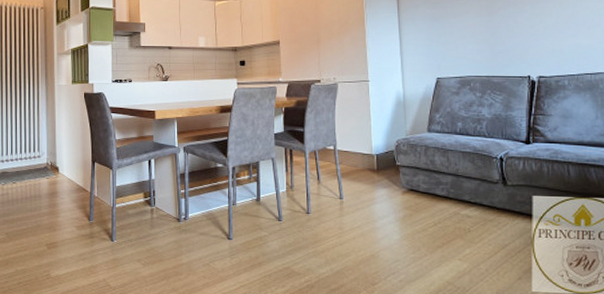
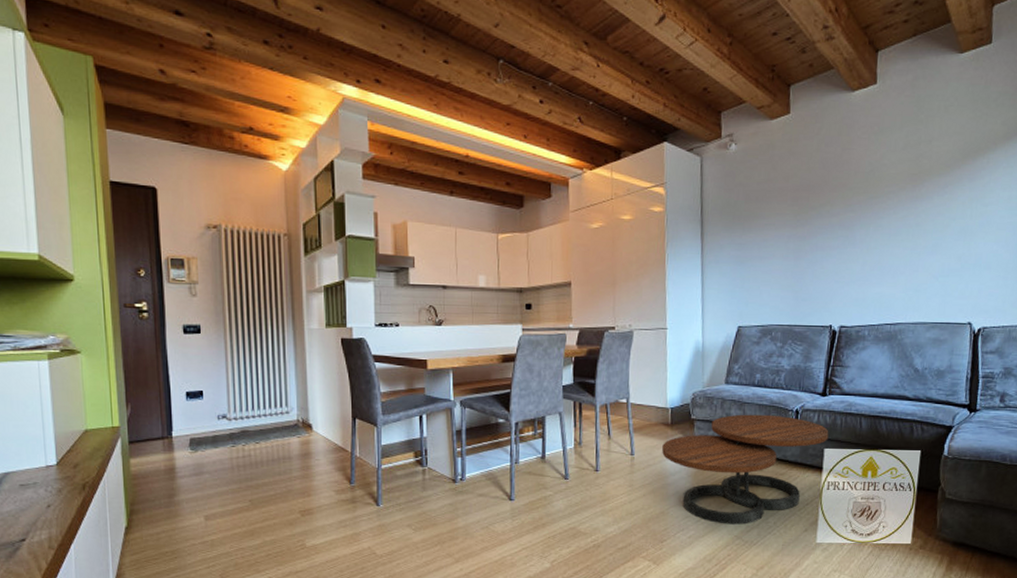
coffee table: none [370,161,536,270] -> present [662,414,829,525]

